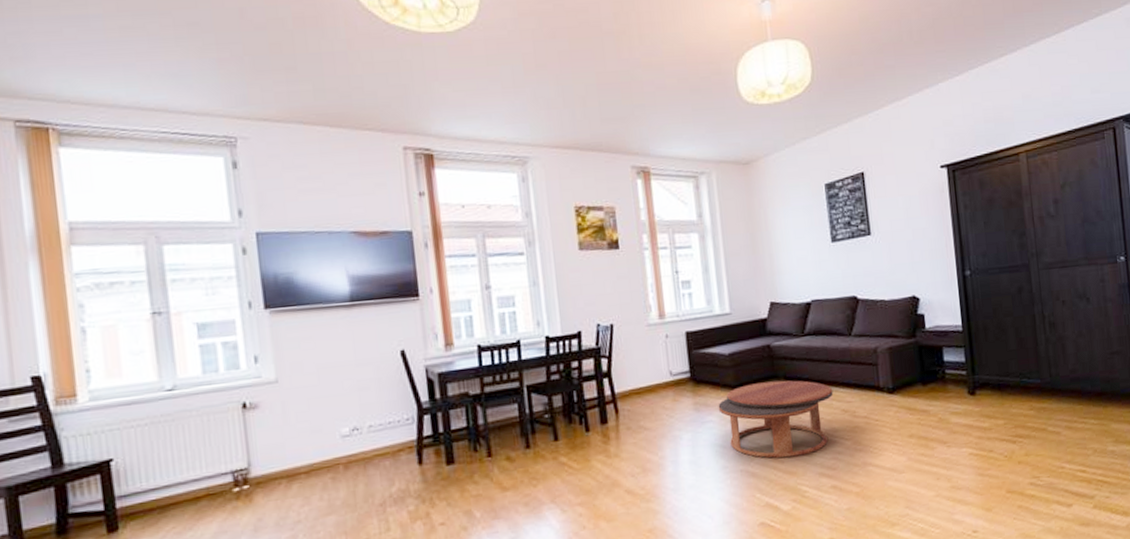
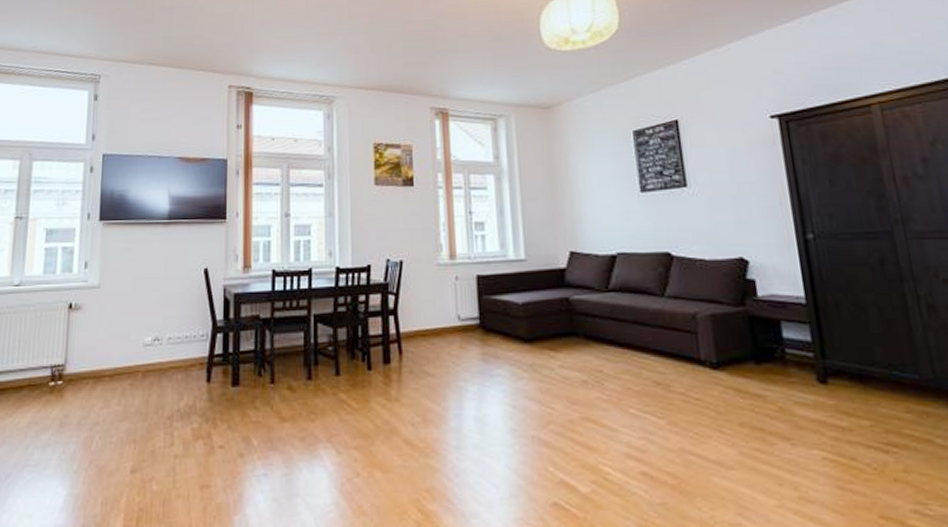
coffee table: present [718,380,834,459] -> none [508,339,643,429]

